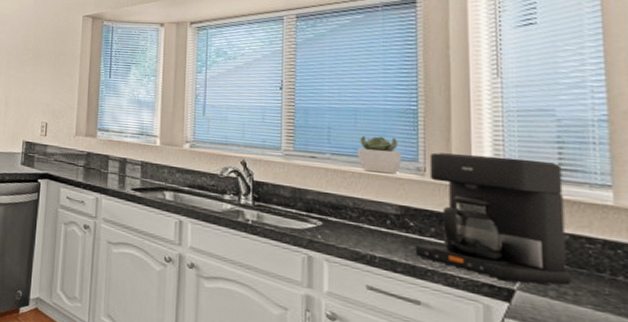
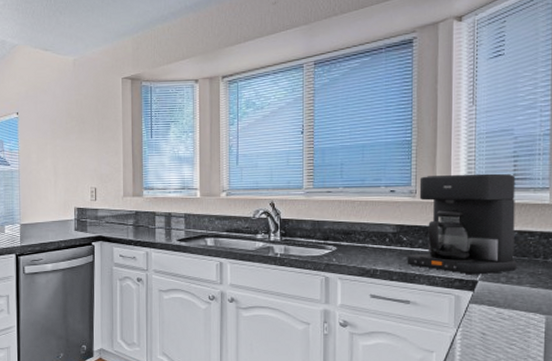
succulent plant: present [356,135,402,174] -> none [363,167,398,199]

